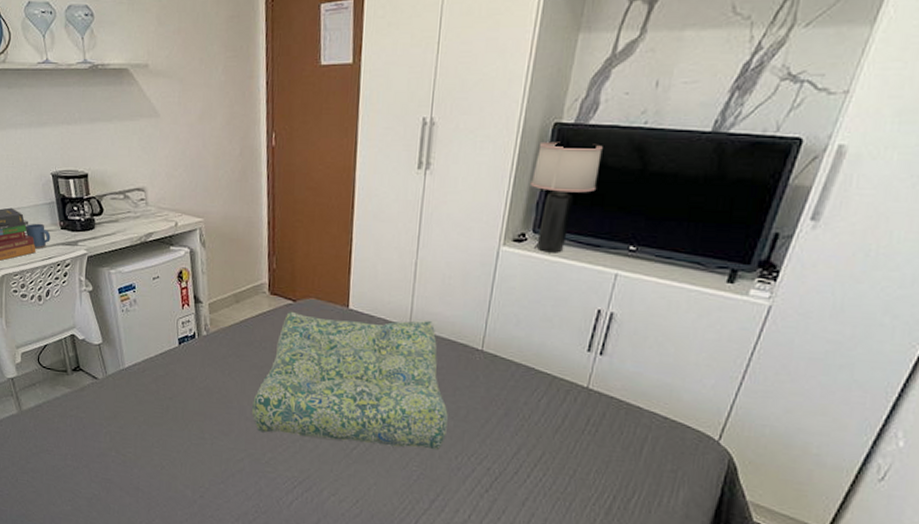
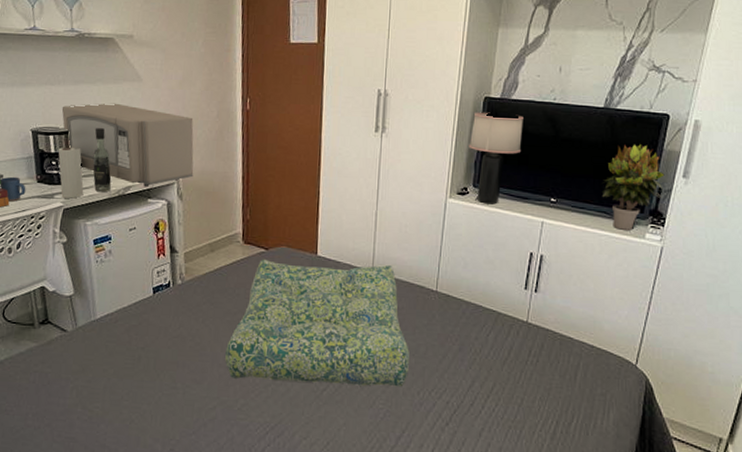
paper towel roll: none [78,192,106,246] -> present [58,147,84,199]
microwave: none [80,142,217,234] -> present [62,103,194,187]
bottle: none [113,169,134,239] -> present [92,127,112,192]
potted plant: none [696,178,786,285] -> present [601,144,665,230]

